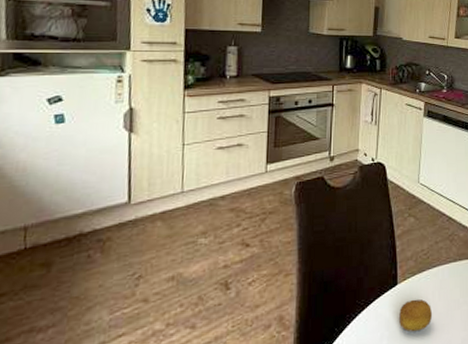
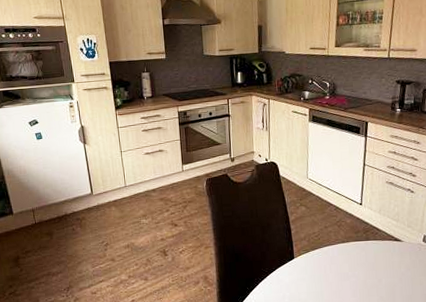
fruit: present [399,299,433,332] -> none [297,270,325,295]

